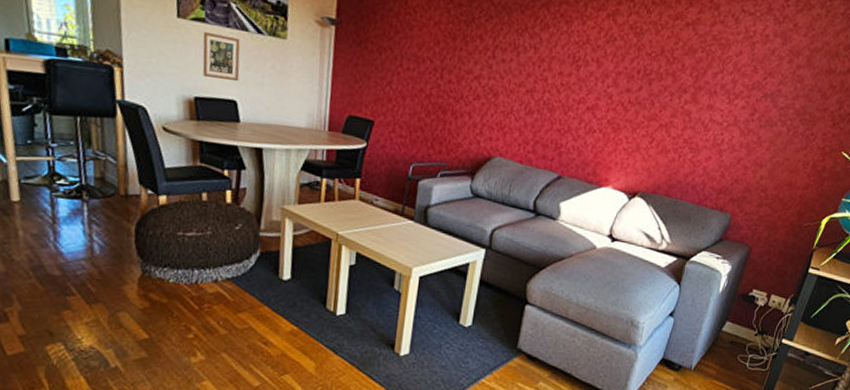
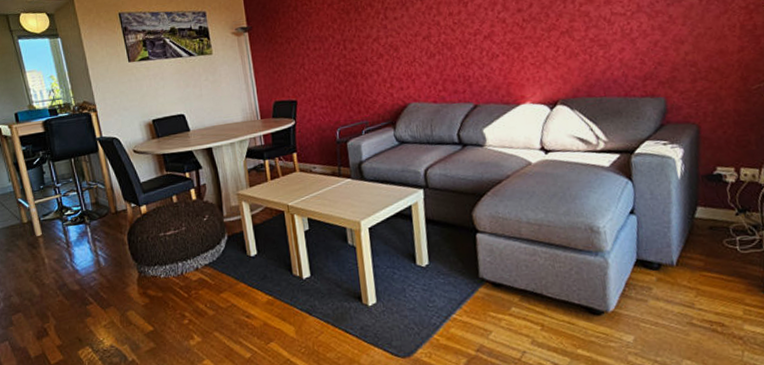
picture frame: present [202,31,240,82] -> none [149,64,183,103]

